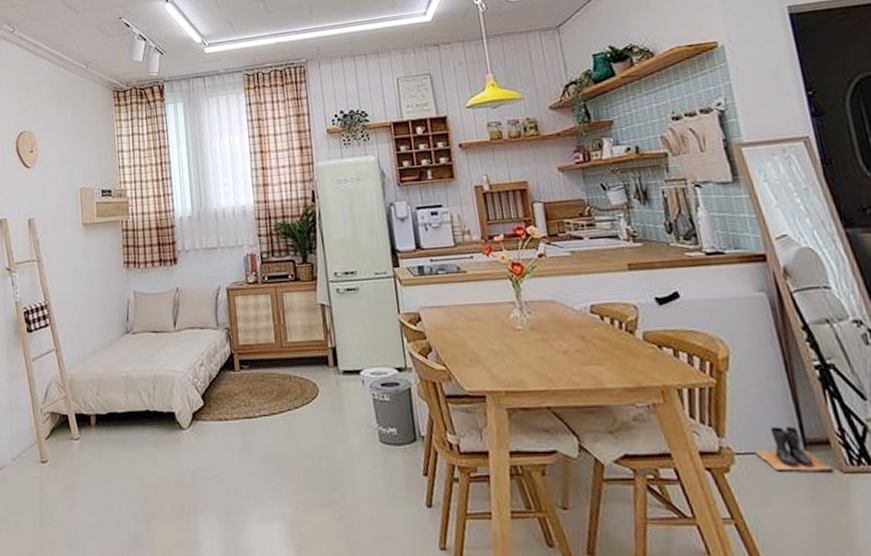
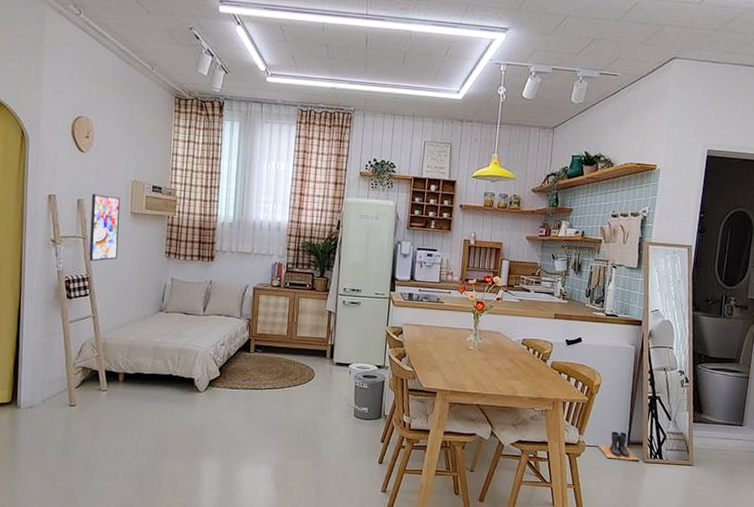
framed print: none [42,209,74,286] -> present [89,194,120,262]

